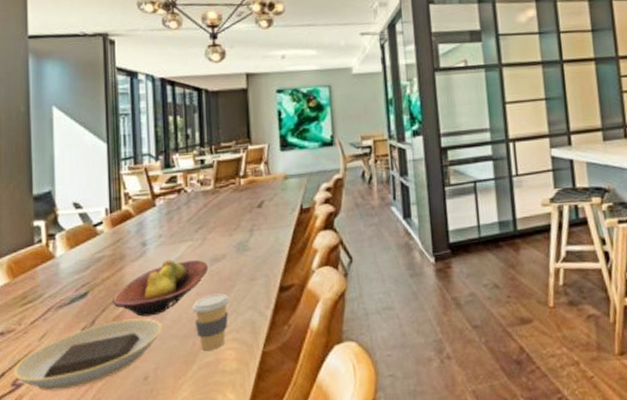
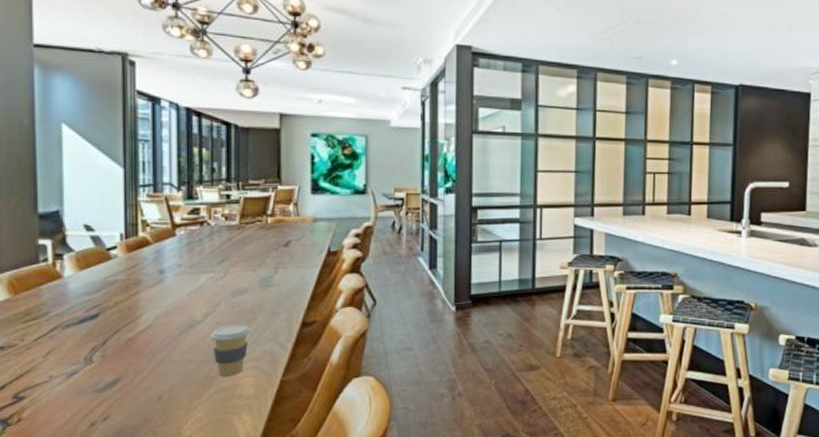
plate: present [14,318,163,392] -> none [15,342,179,406]
fruit bowl: present [113,260,208,317] -> none [126,289,229,341]

